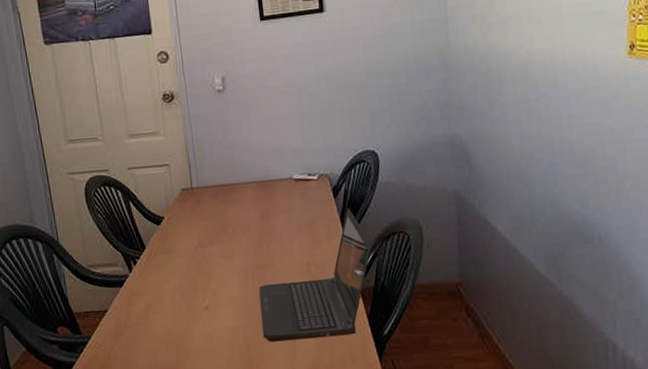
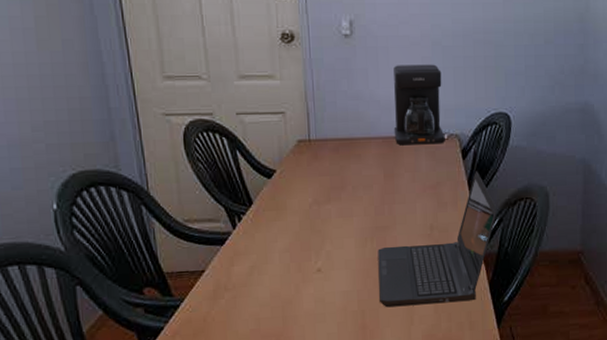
coffee maker: none [264,110,316,188] -> present [393,64,445,146]

